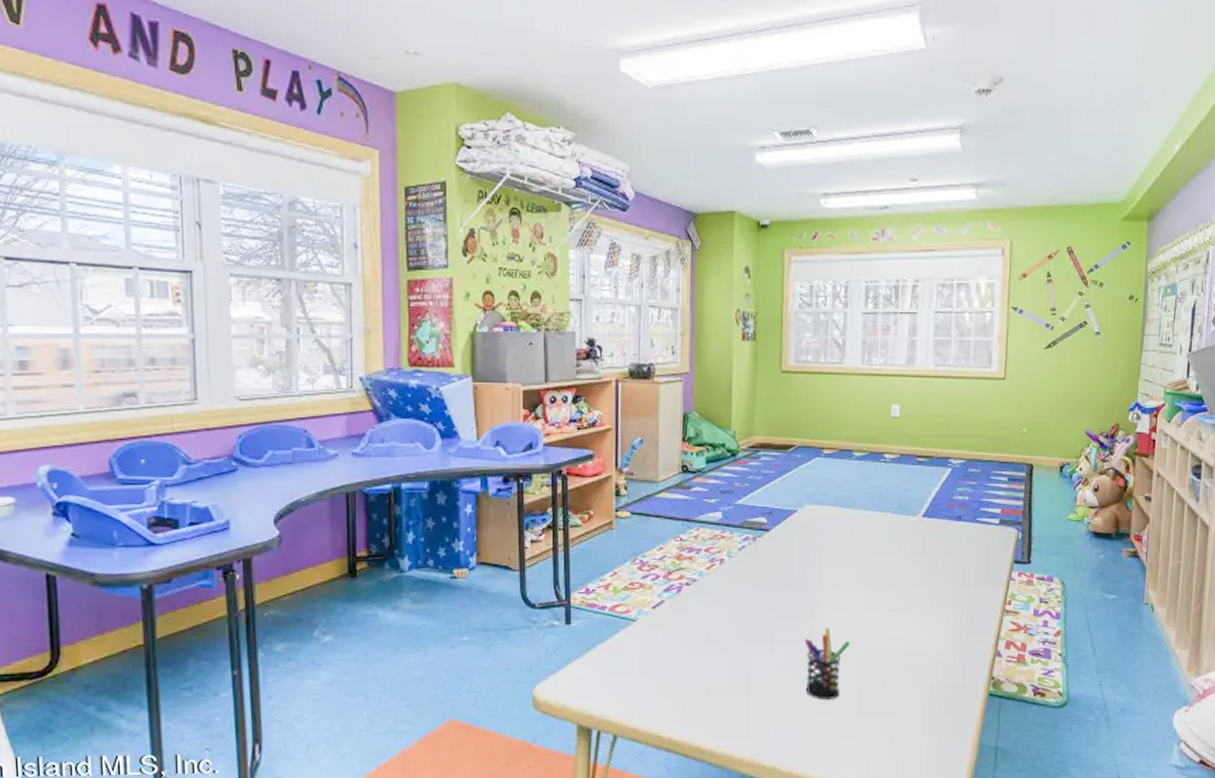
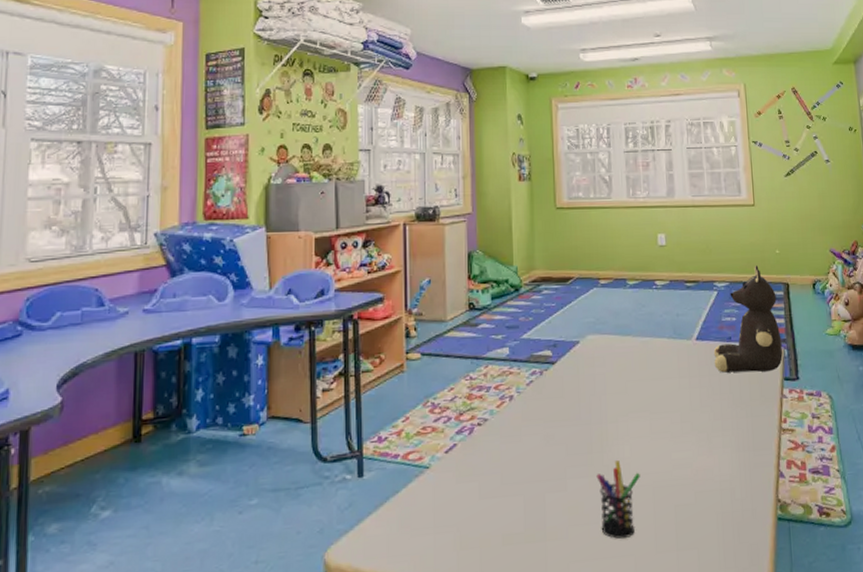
teddy bear: none [939,444,1017,553] -> present [713,265,783,373]

